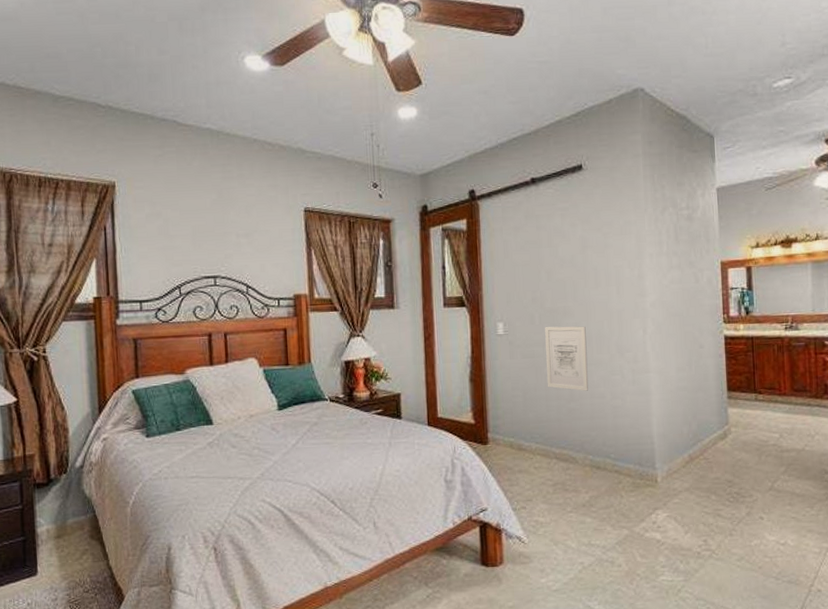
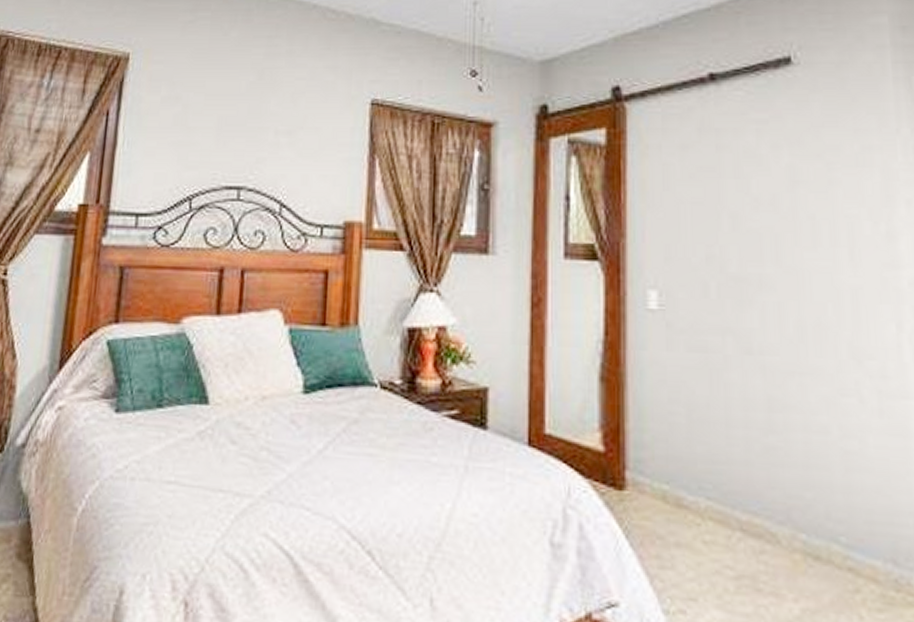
wall art: present [545,326,589,391] -> none [726,304,801,418]

